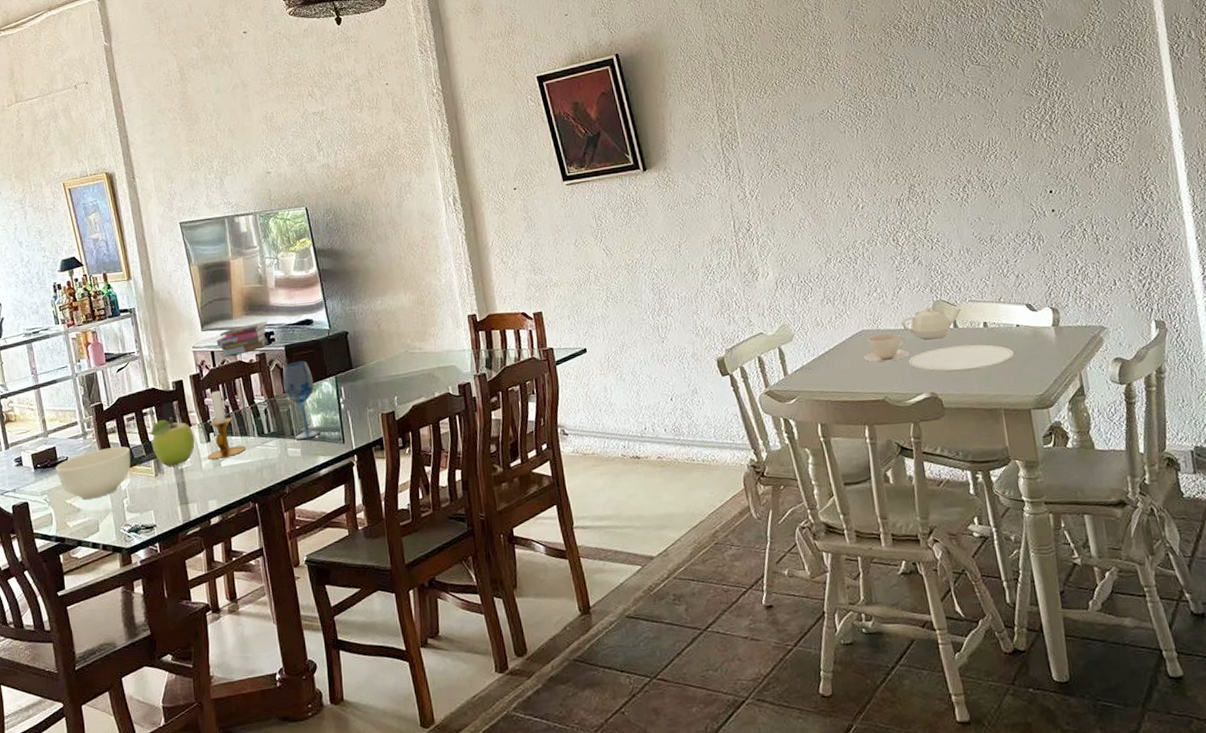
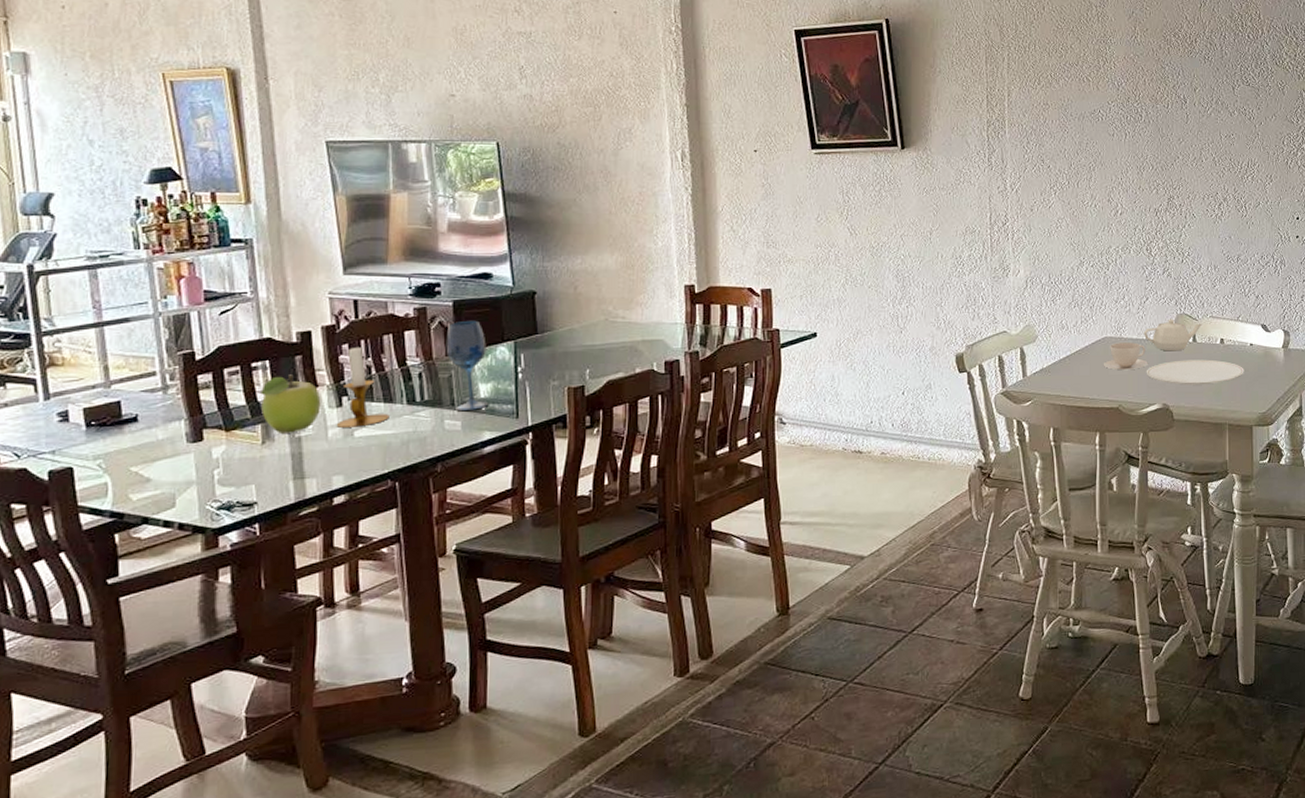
bowl: present [55,446,131,500] -> none [118,406,229,468]
books: present [216,320,269,357] -> none [362,269,433,308]

